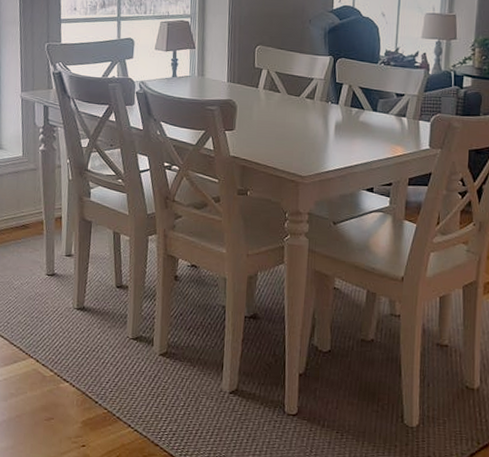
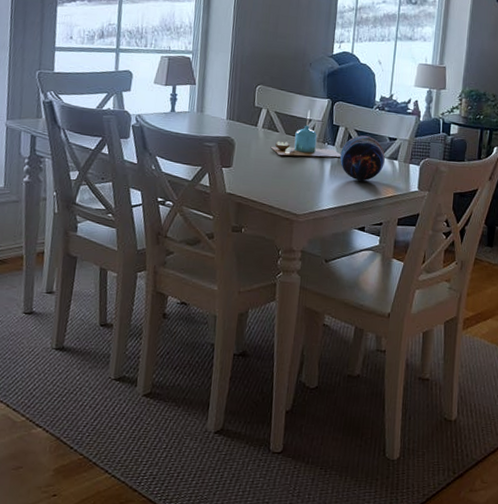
candle: none [272,68,346,117] -> present [270,109,342,158]
decorative orb: none [345,92,392,140] -> present [340,135,385,181]

